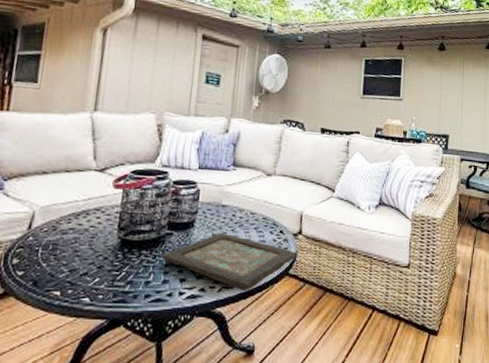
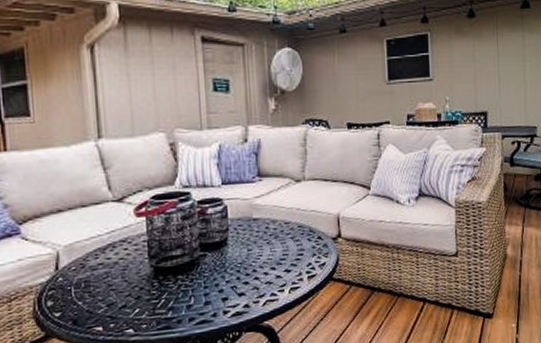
decorative tray: present [161,232,297,291] -> none [198,246,339,301]

